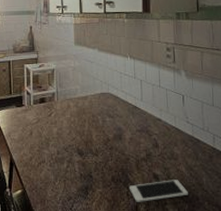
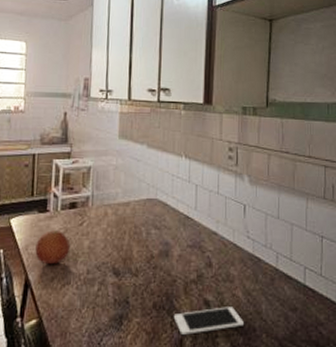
fruit: none [16,121,43,147] -> present [35,230,71,264]

